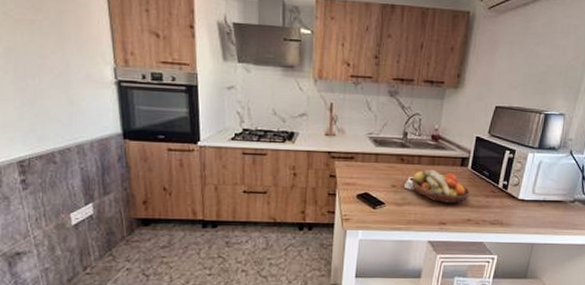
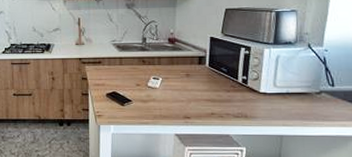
fruit bowl: present [412,169,470,204] -> none [155,68,210,100]

